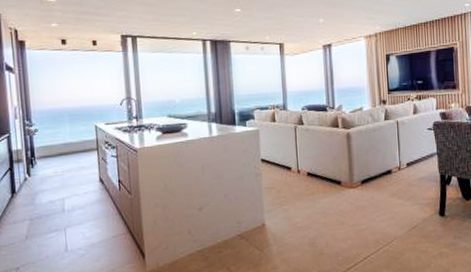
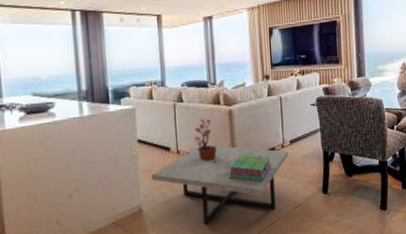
coffee table: none [274,165,405,242] -> present [151,144,288,225]
potted plant: none [314,141,336,183] -> present [194,119,217,163]
stack of books: none [346,175,388,203] -> present [228,154,272,182]

